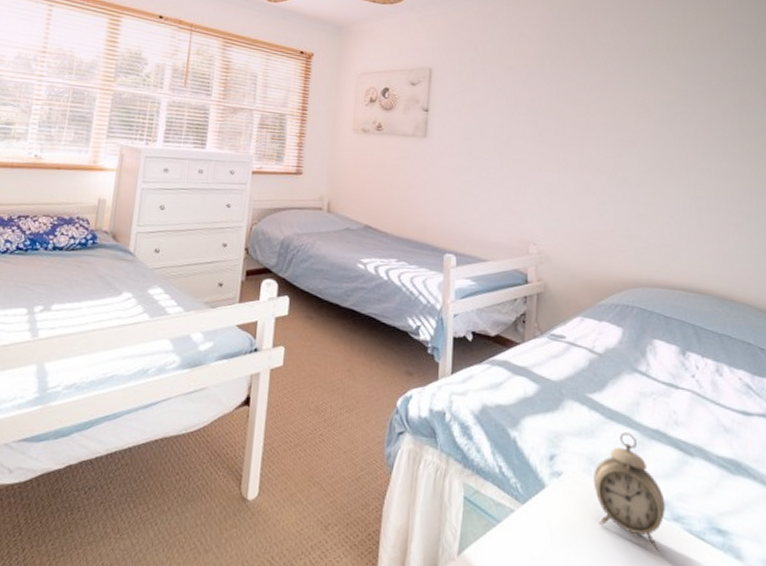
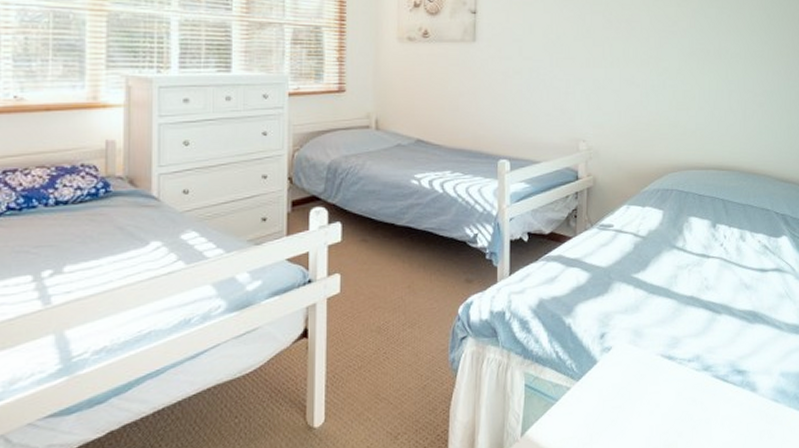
alarm clock: present [593,432,665,550] -> none [638,303,697,397]

